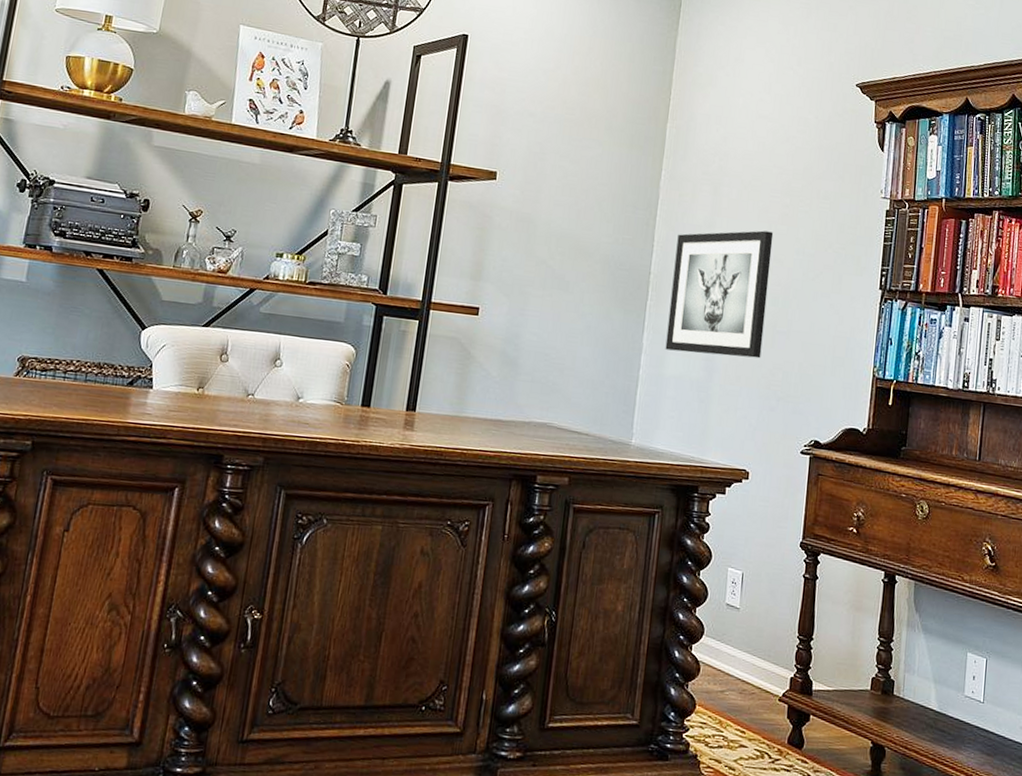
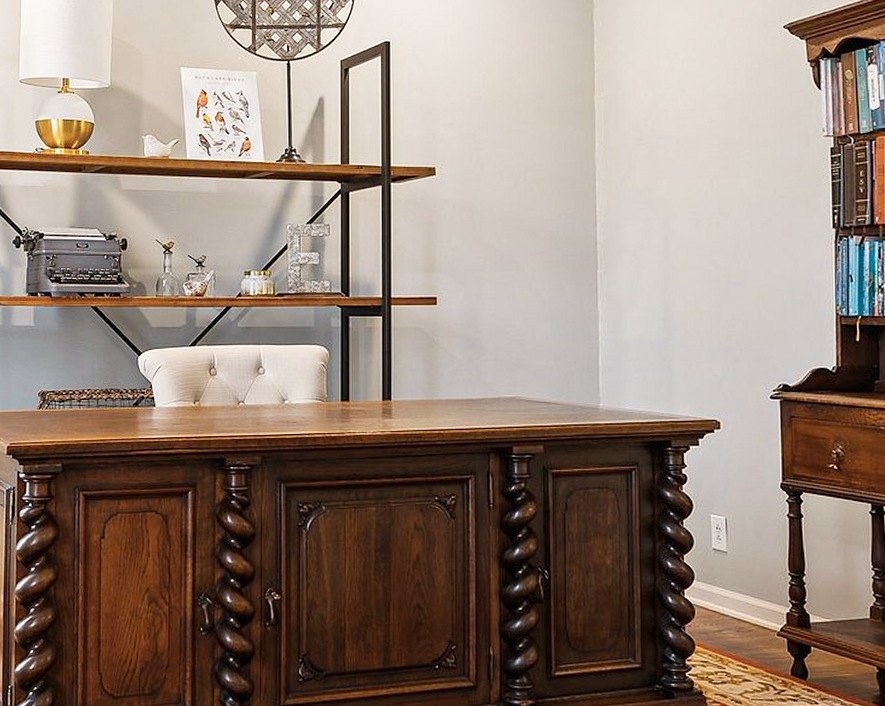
wall art: present [665,230,774,359] -> none [619,186,718,314]

